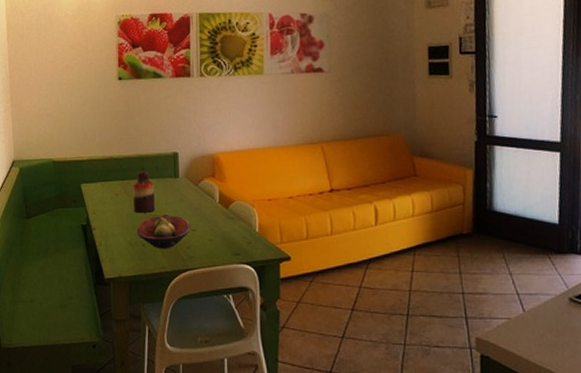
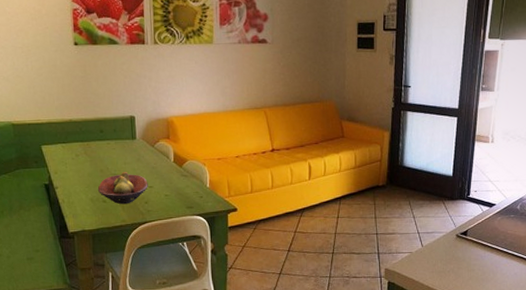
vase: present [133,171,155,213] -> none [93,133,114,172]

